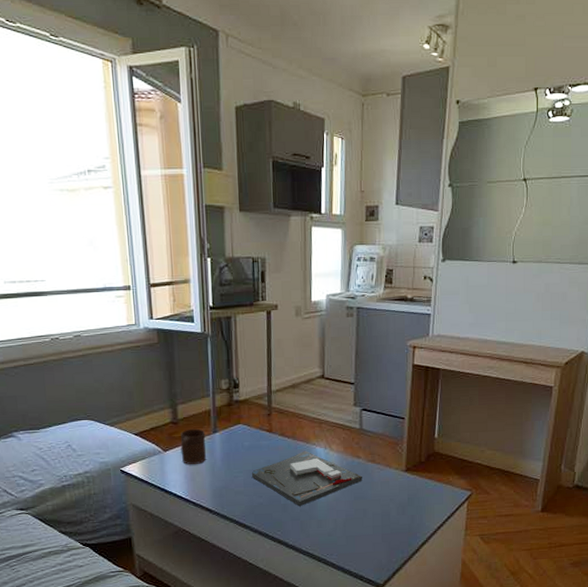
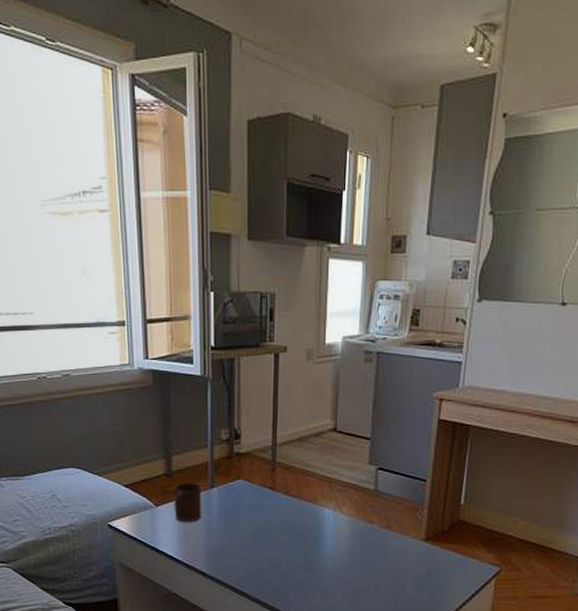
board game: present [252,450,362,506] -> none [252,512,375,574]

